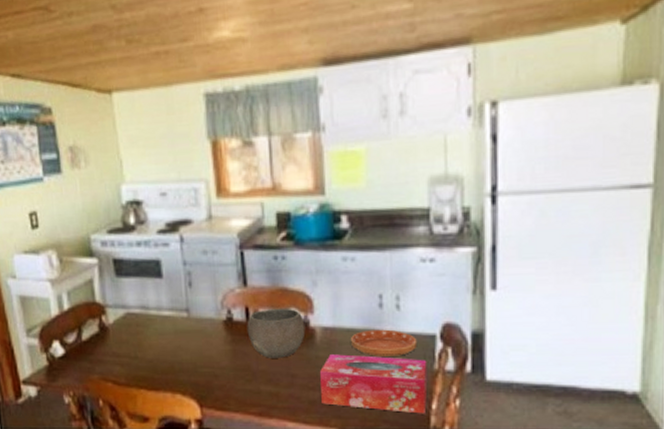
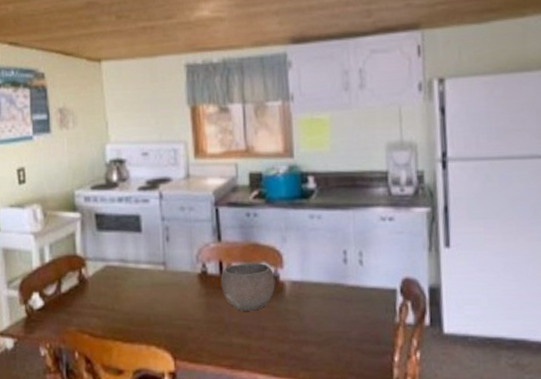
tissue box: present [320,354,428,414] -> none [289,307,390,366]
saucer: present [351,329,418,357] -> none [318,283,380,310]

